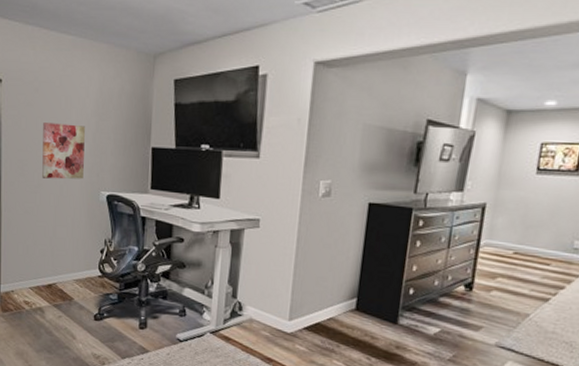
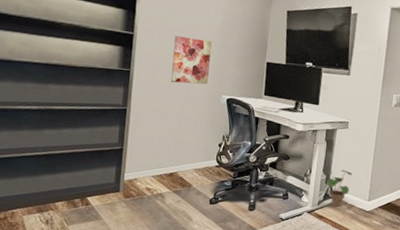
potted plant: none [229,280,267,328] -> present [323,169,353,207]

